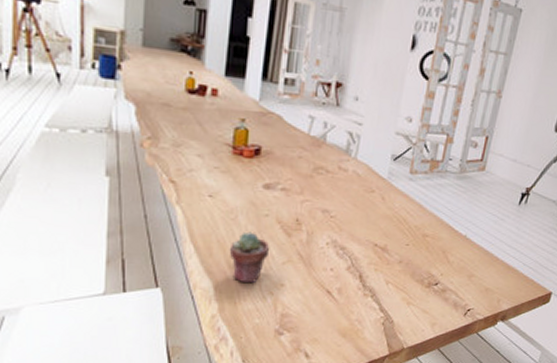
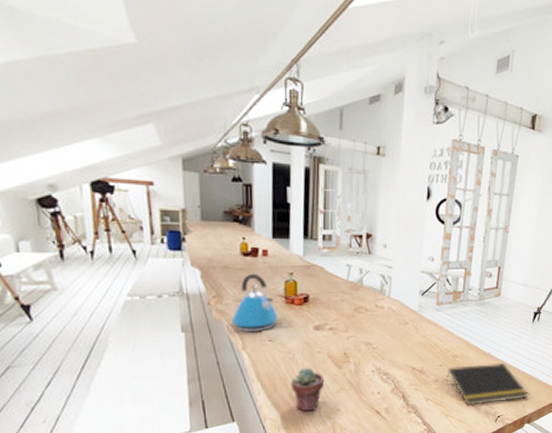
kettle: none [166,114,223,185] -> present [231,273,278,333]
notepad: none [413,247,507,295] -> present [447,362,529,406]

